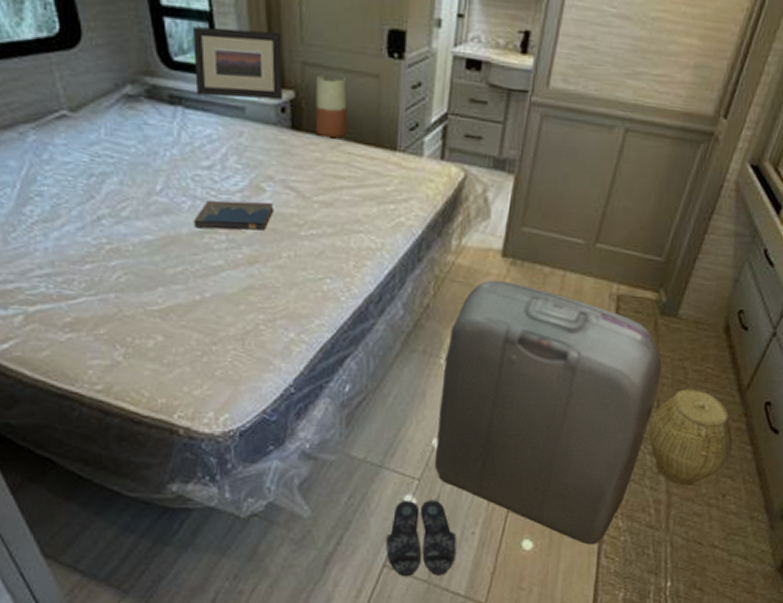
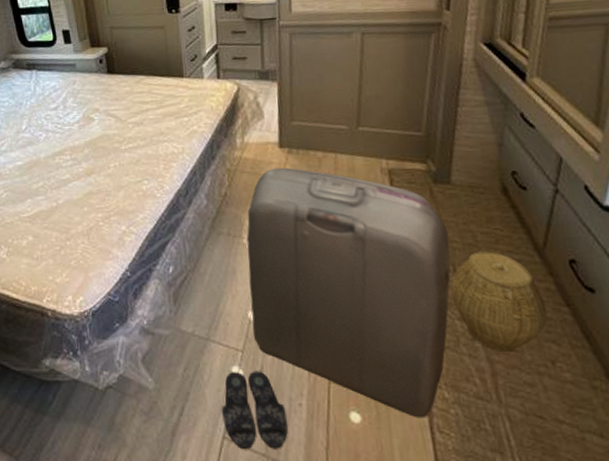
picture frame: present [192,27,283,100] -> none [38,10,100,61]
hardcover book: present [193,200,274,231] -> none [48,128,102,153]
vase: present [315,74,349,139] -> none [121,32,147,76]

